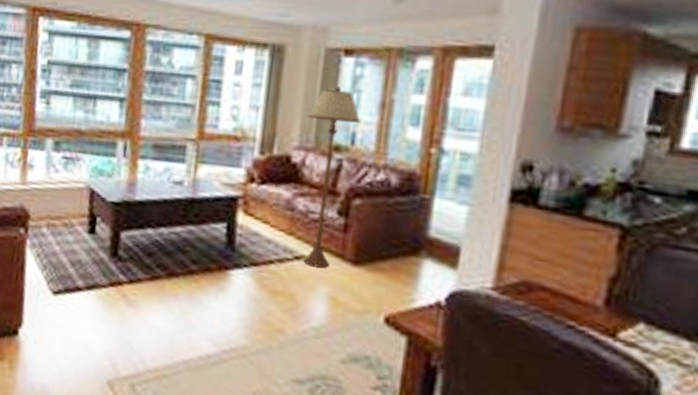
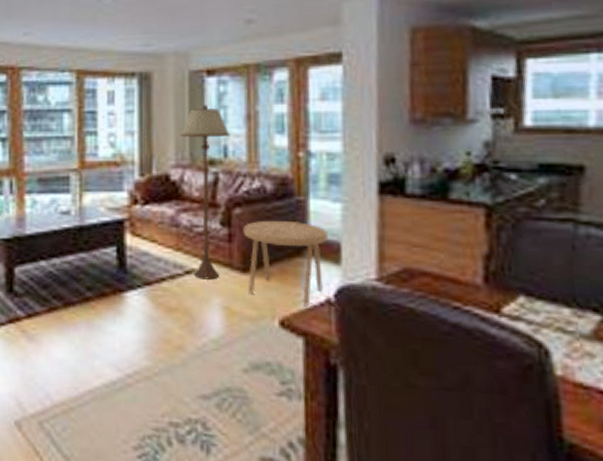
side table: none [356,214,450,306] -> present [243,220,329,305]

